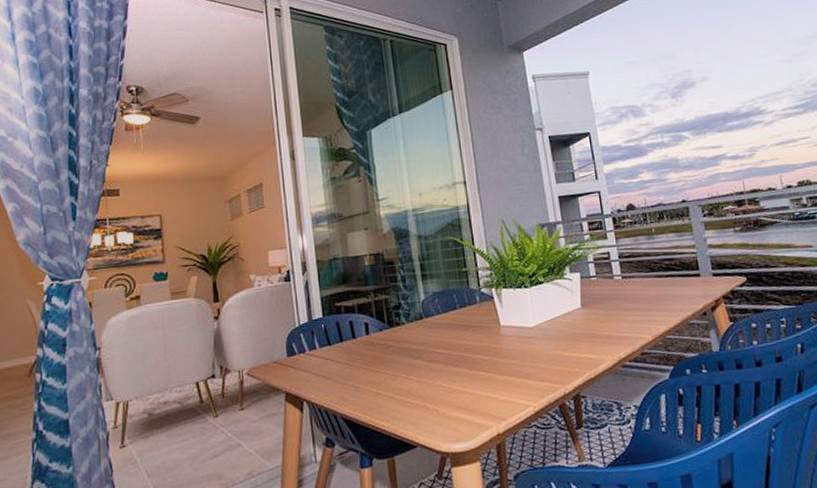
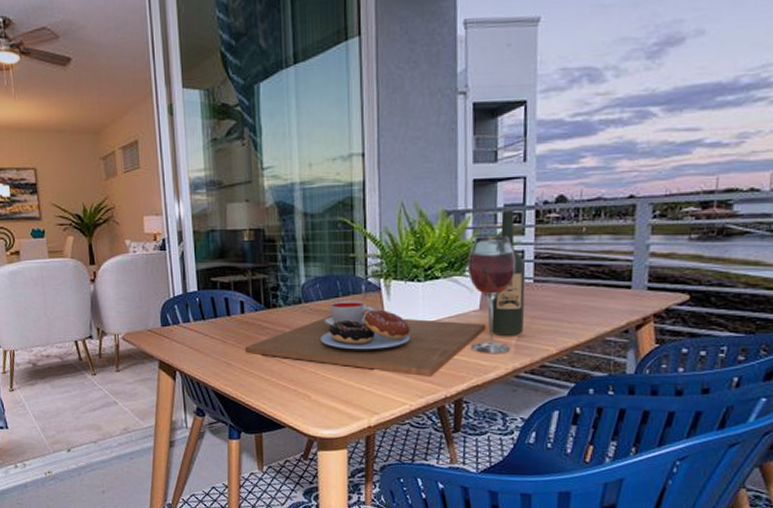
place setting: none [372,310,590,377] -> present [245,300,487,376]
wineglass: none [564,240,614,348] -> present [467,235,517,355]
wine bottle: none [585,219,621,331] -> present [491,209,526,337]

